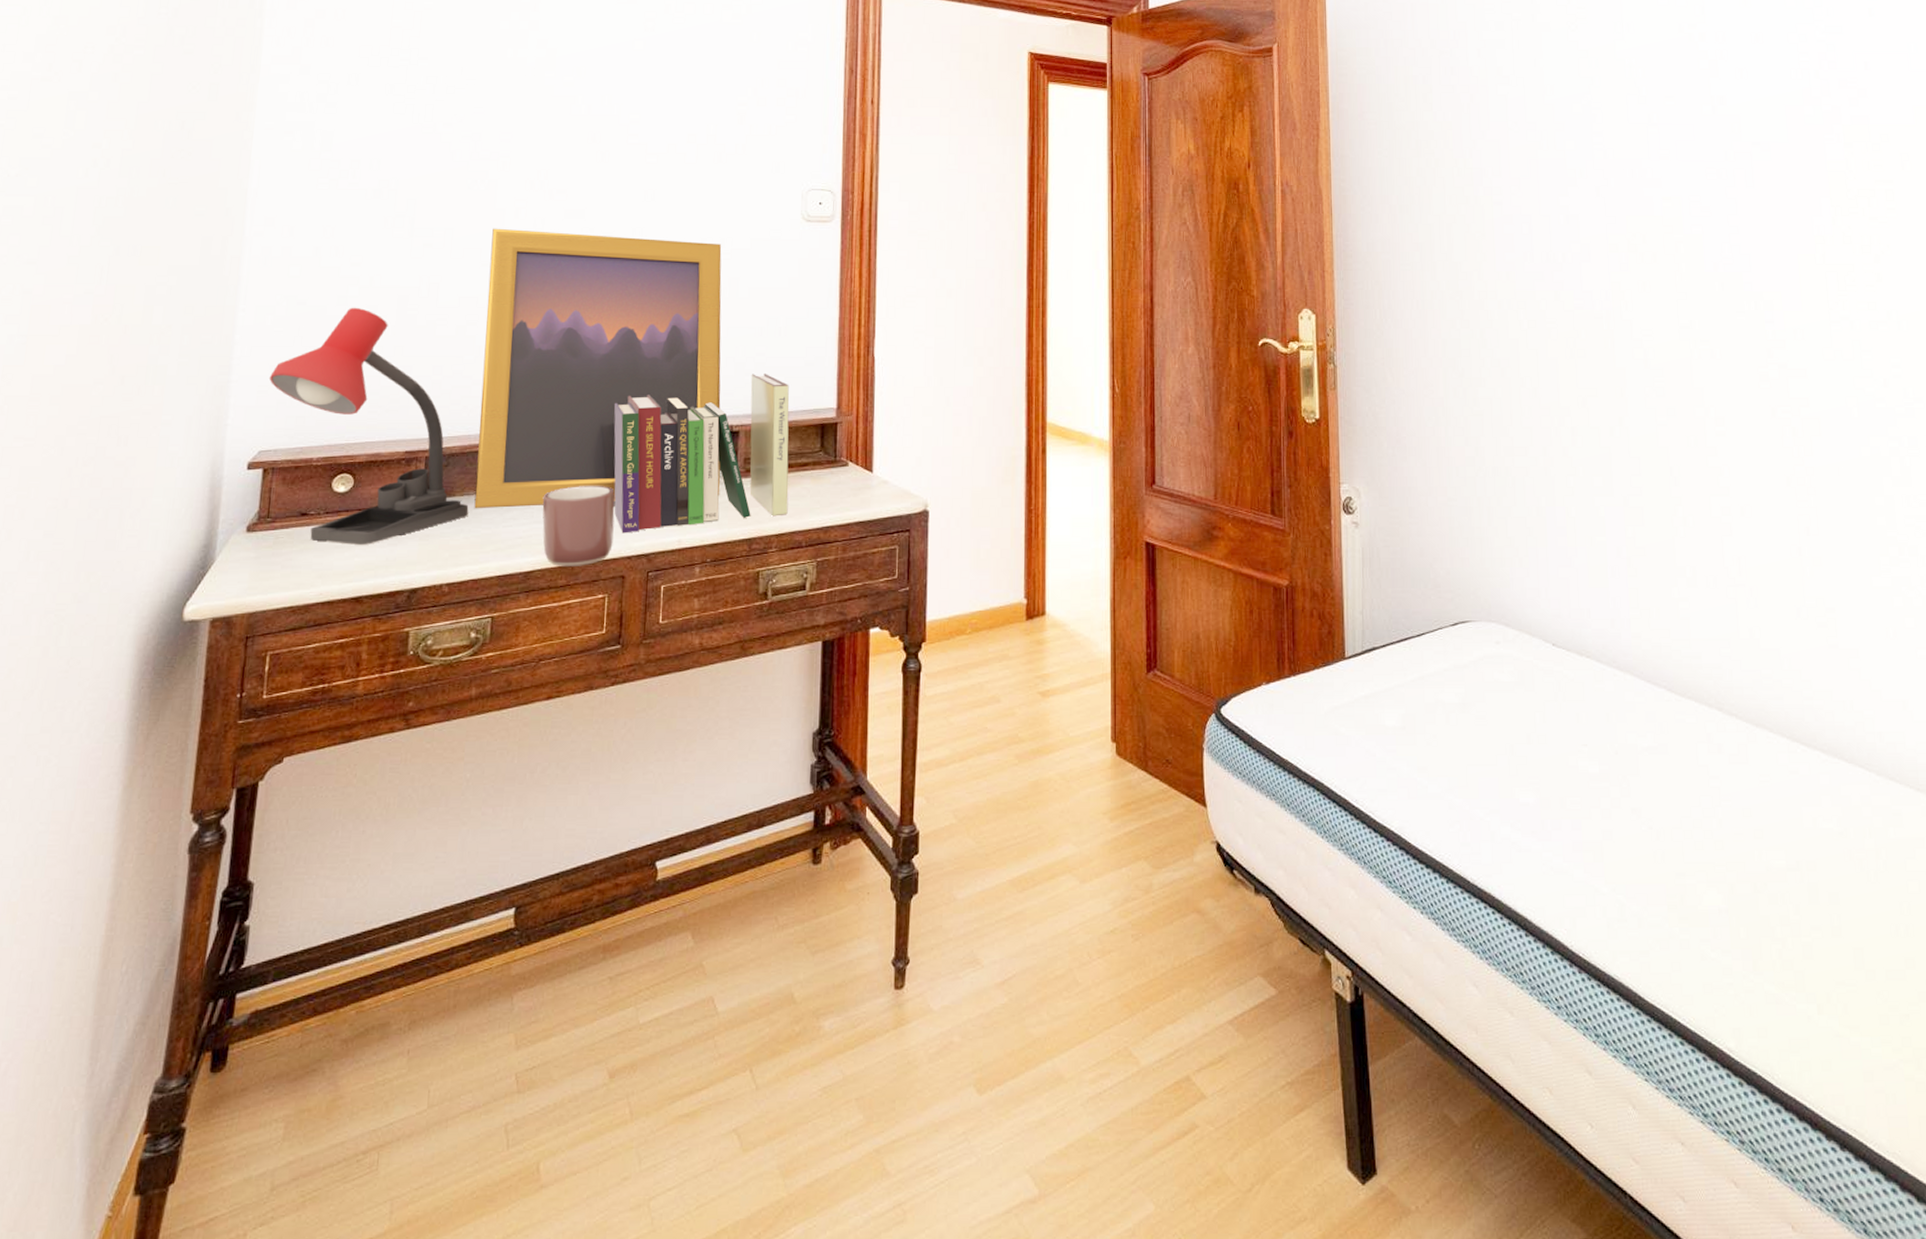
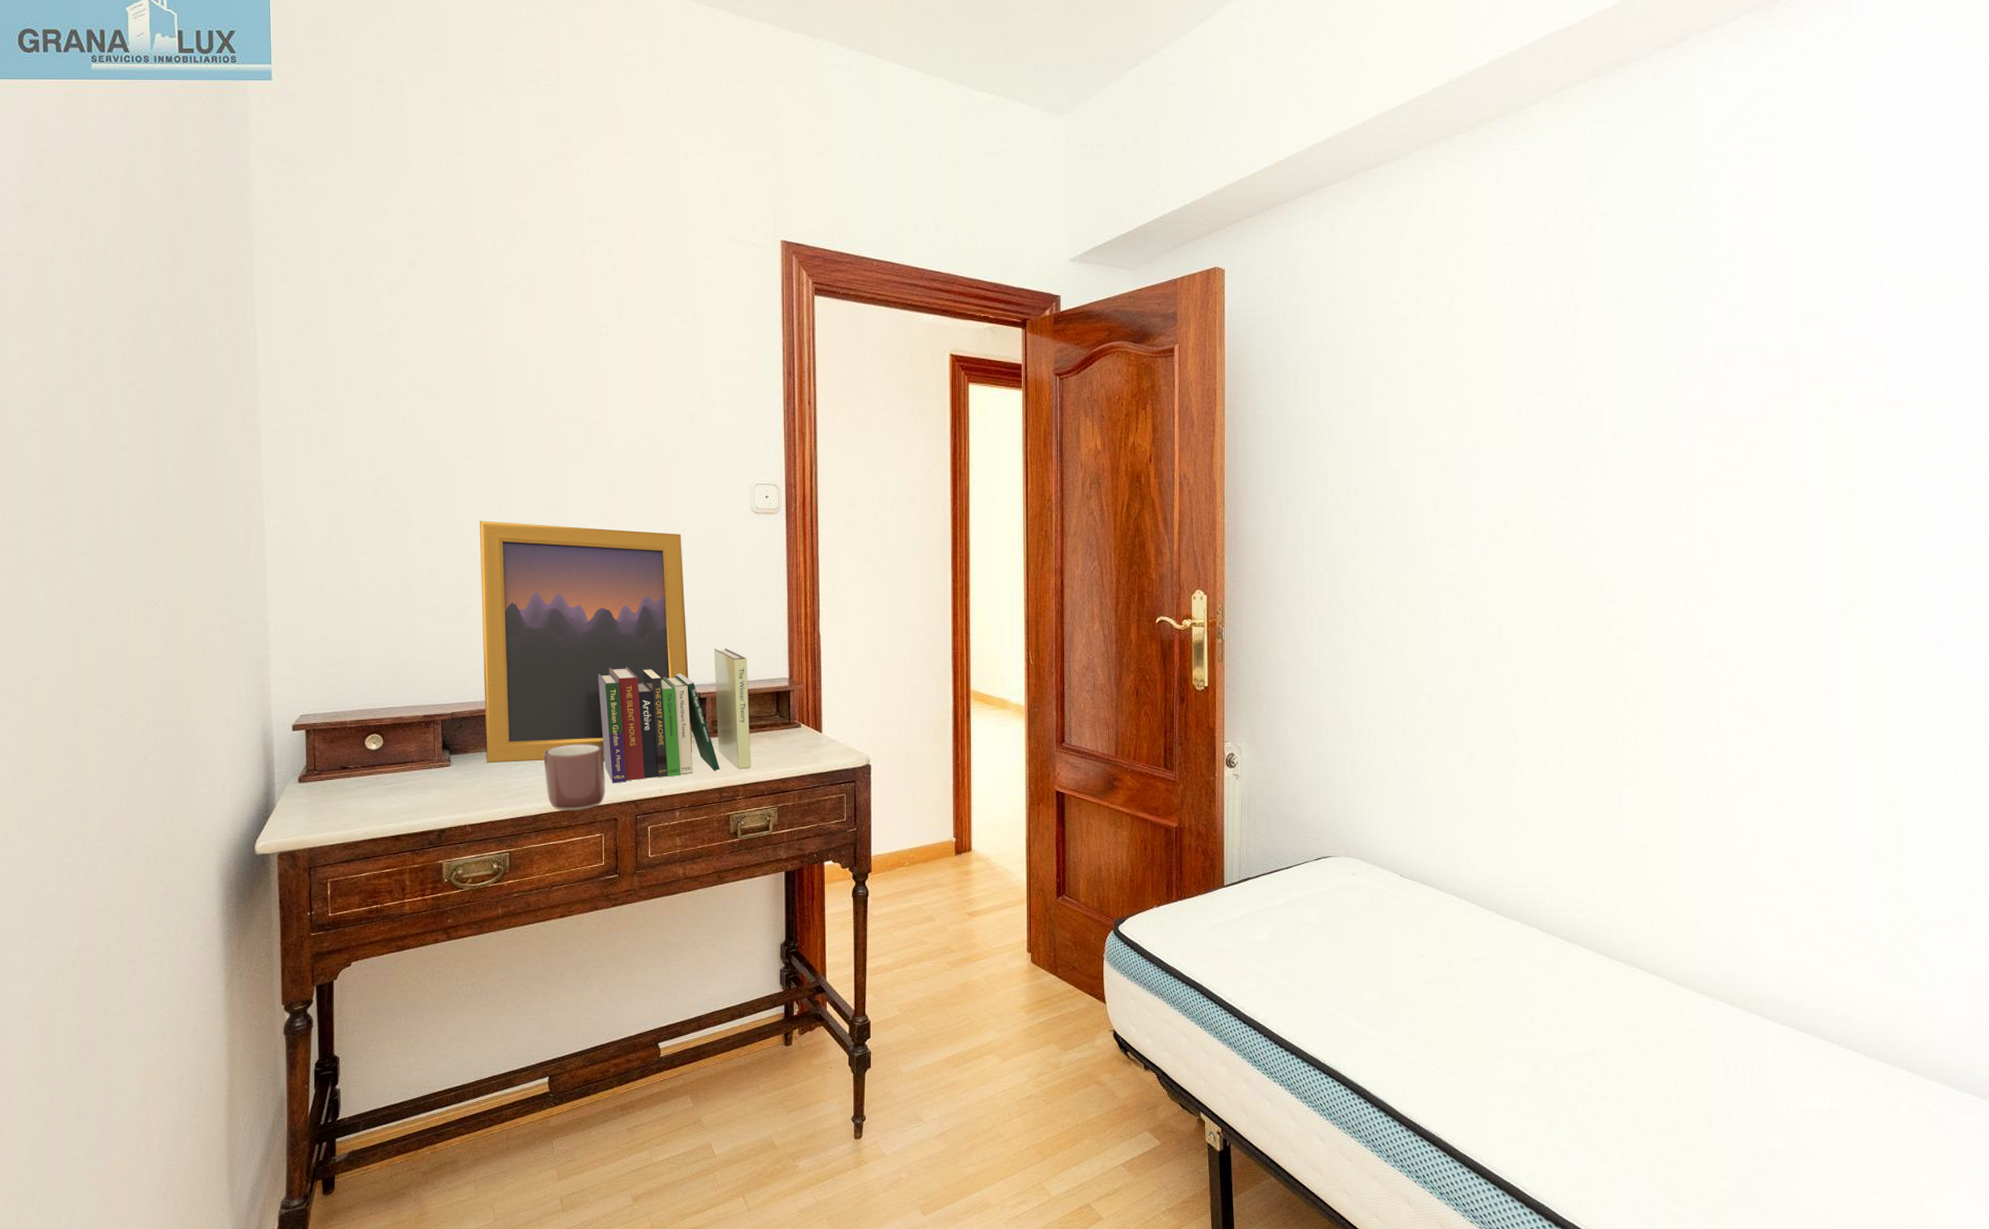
desk lamp: present [269,307,469,545] -> none [301,591,482,793]

